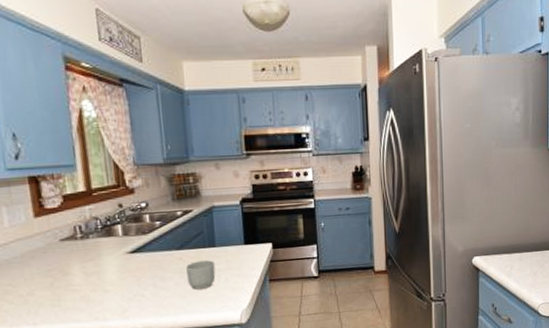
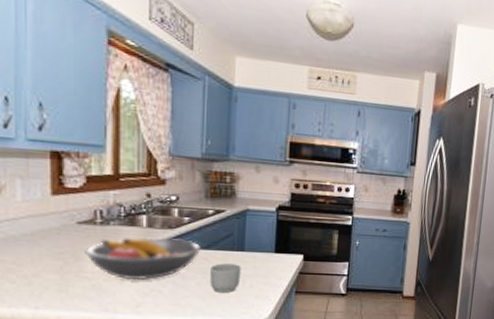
fruit bowl: none [70,242,176,288] -> present [85,237,202,281]

